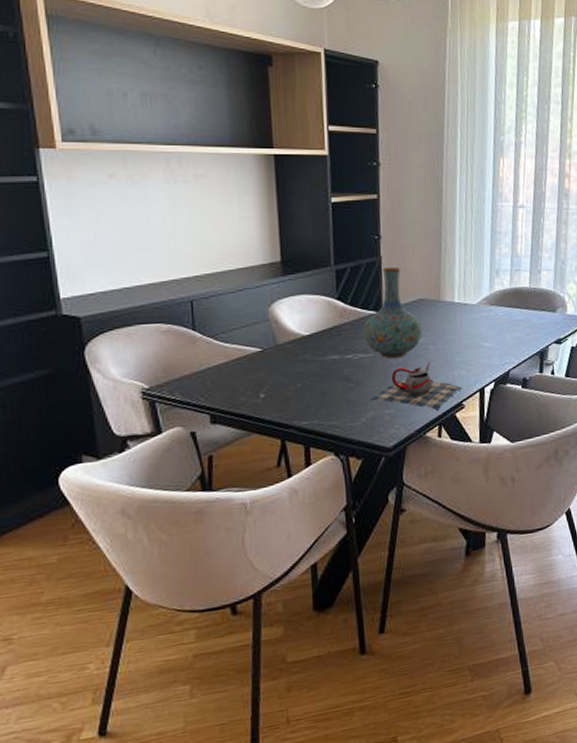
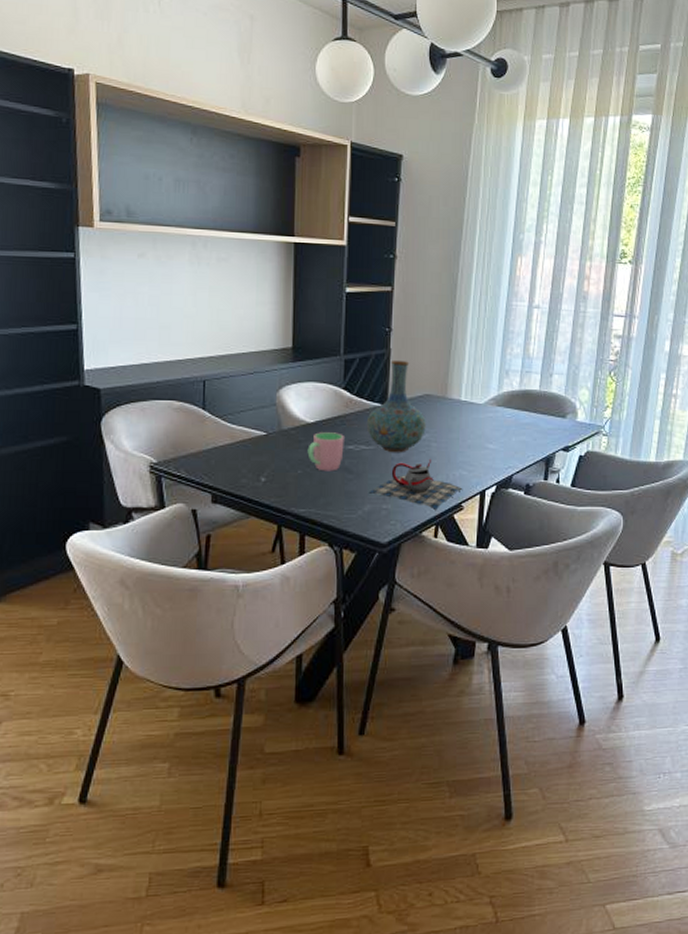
cup: none [305,343,342,383] -> present [307,432,344,472]

